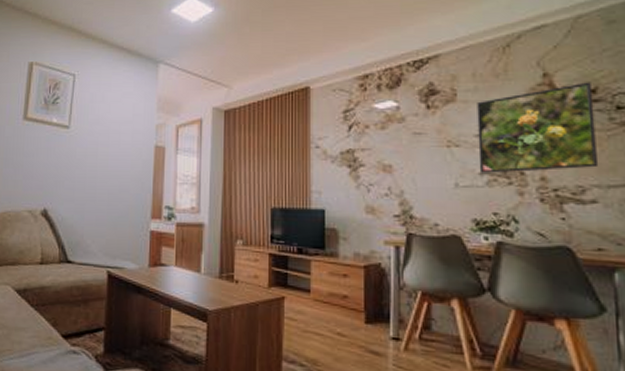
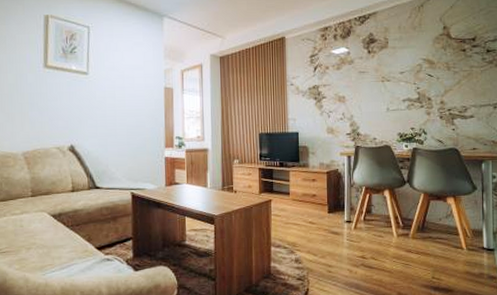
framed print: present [477,82,599,173] -> none [401,33,476,100]

